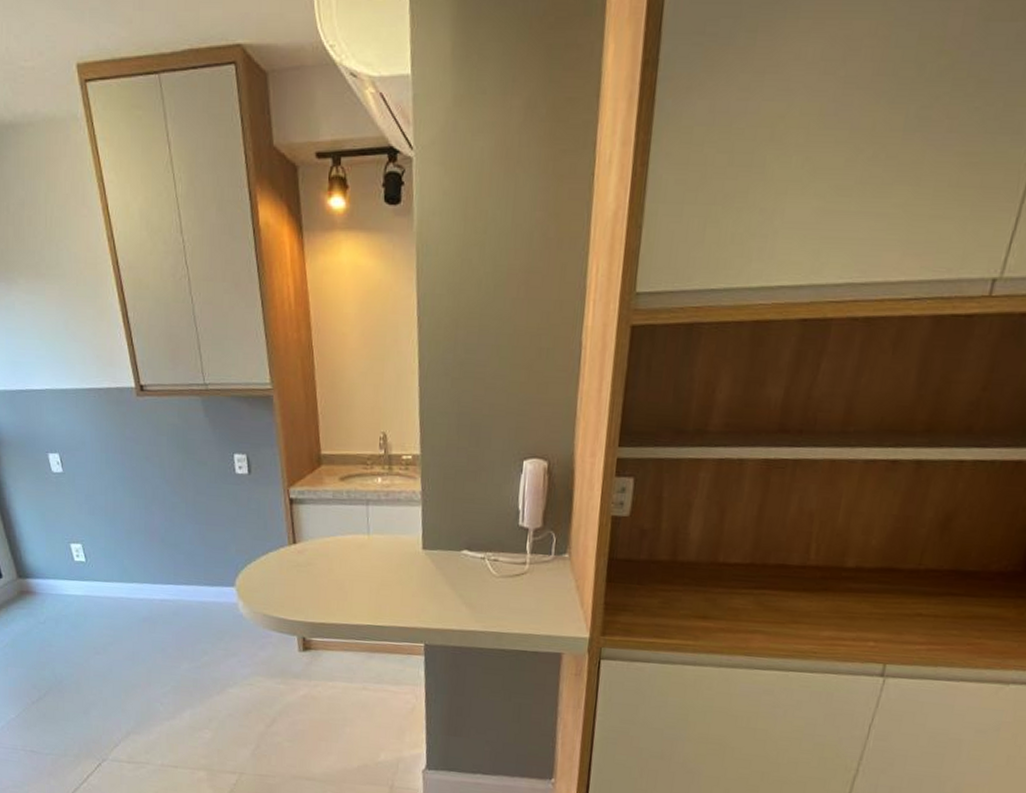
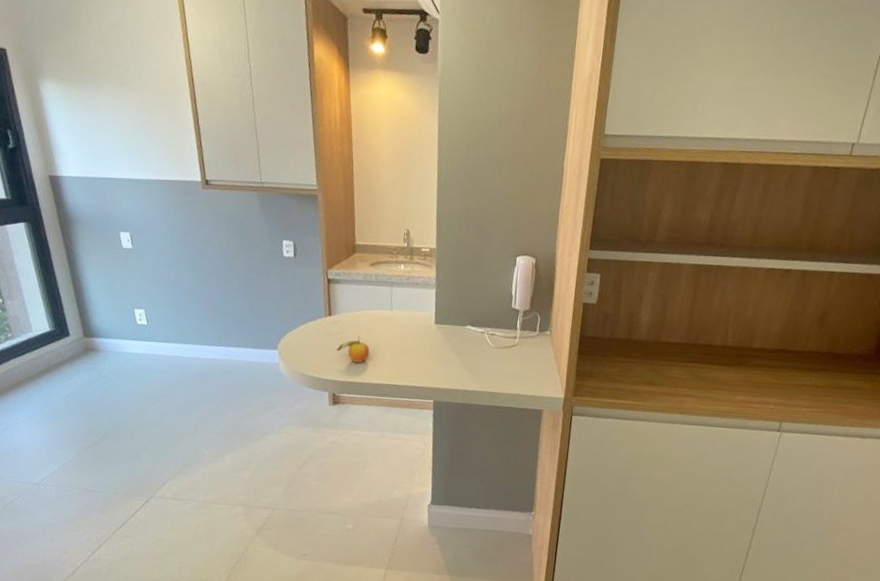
fruit: none [304,567,345,600] -> present [336,336,370,363]

